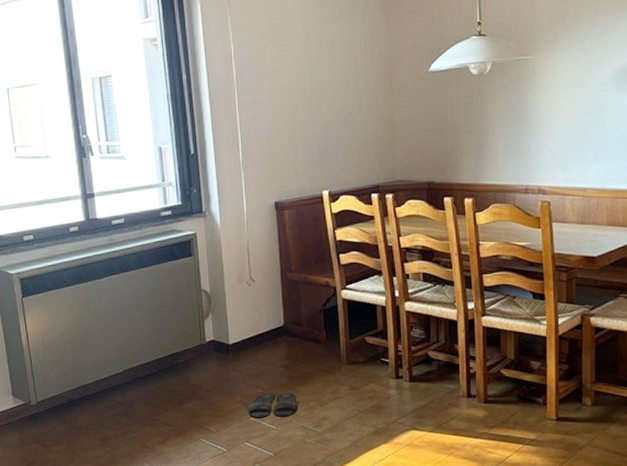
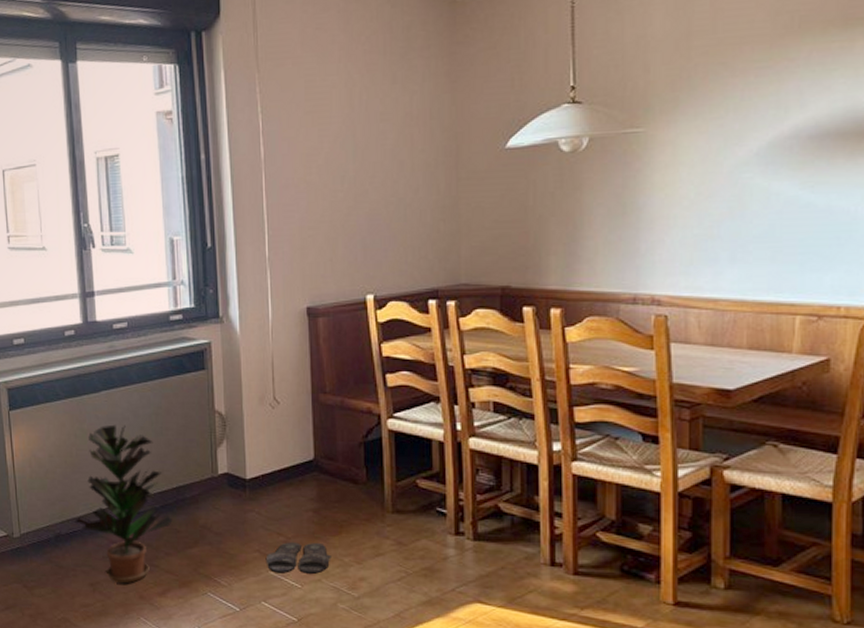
potted plant: none [83,305,169,437] -> present [73,424,173,584]

